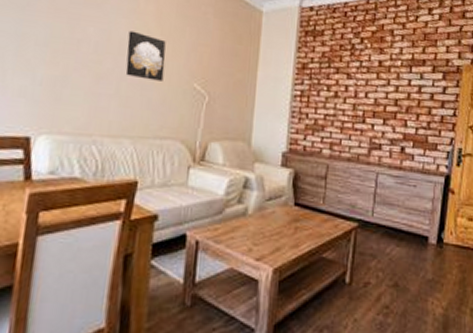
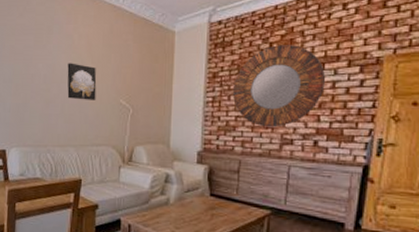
home mirror: none [323,41,412,130] -> present [233,45,325,128]

